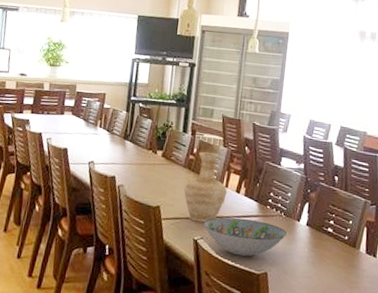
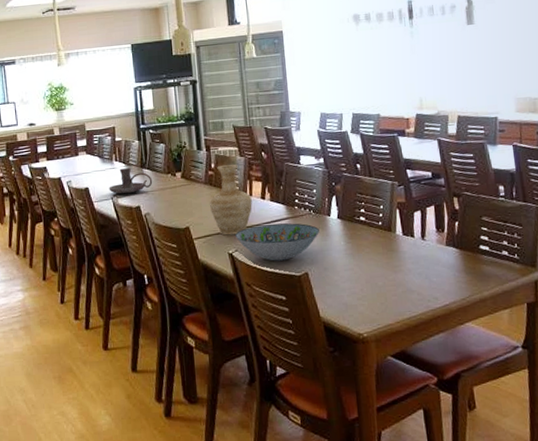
candle holder: none [87,135,133,163] -> present [109,168,153,194]

